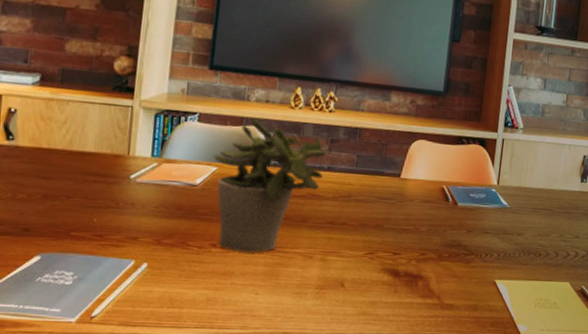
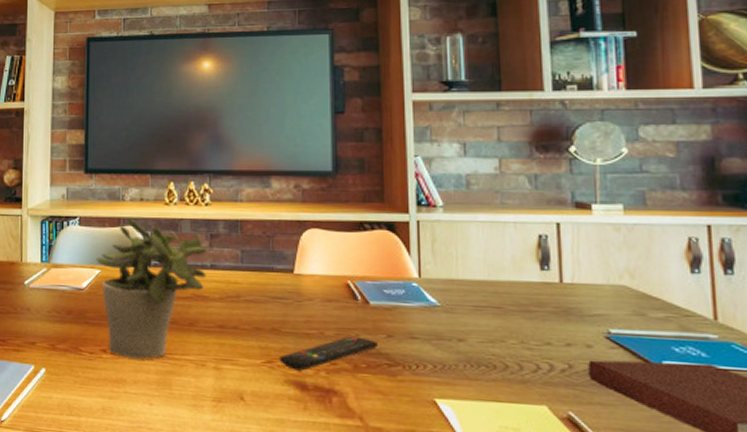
remote control: none [378,231,459,261] -> present [279,336,378,371]

